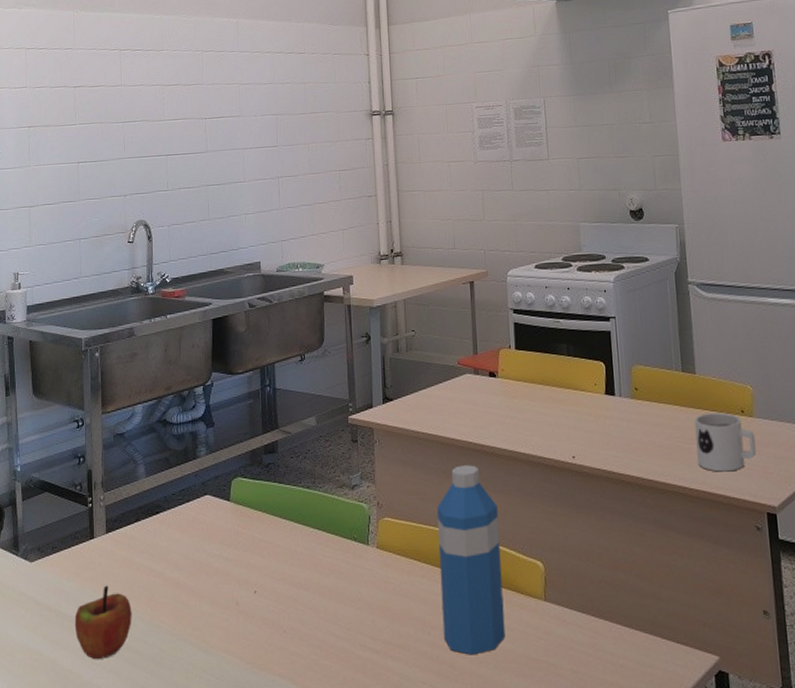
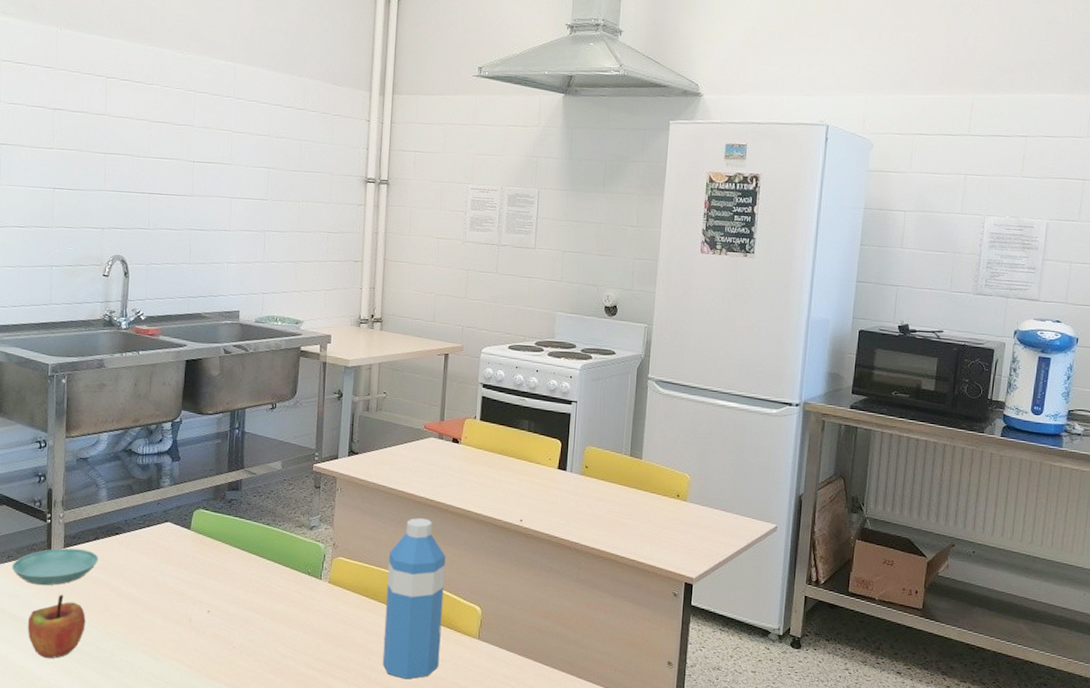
saucer: none [56,532,141,577] -> present [11,548,99,586]
mug: present [694,413,757,472] -> none [632,494,686,546]

